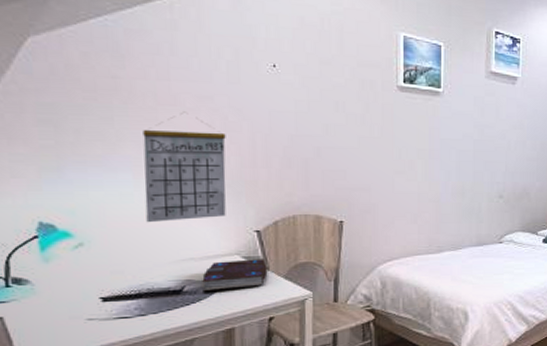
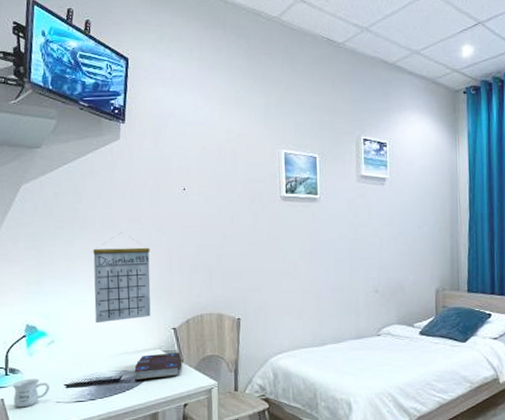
mug: none [17,290,77,328] -> present [12,378,50,408]

